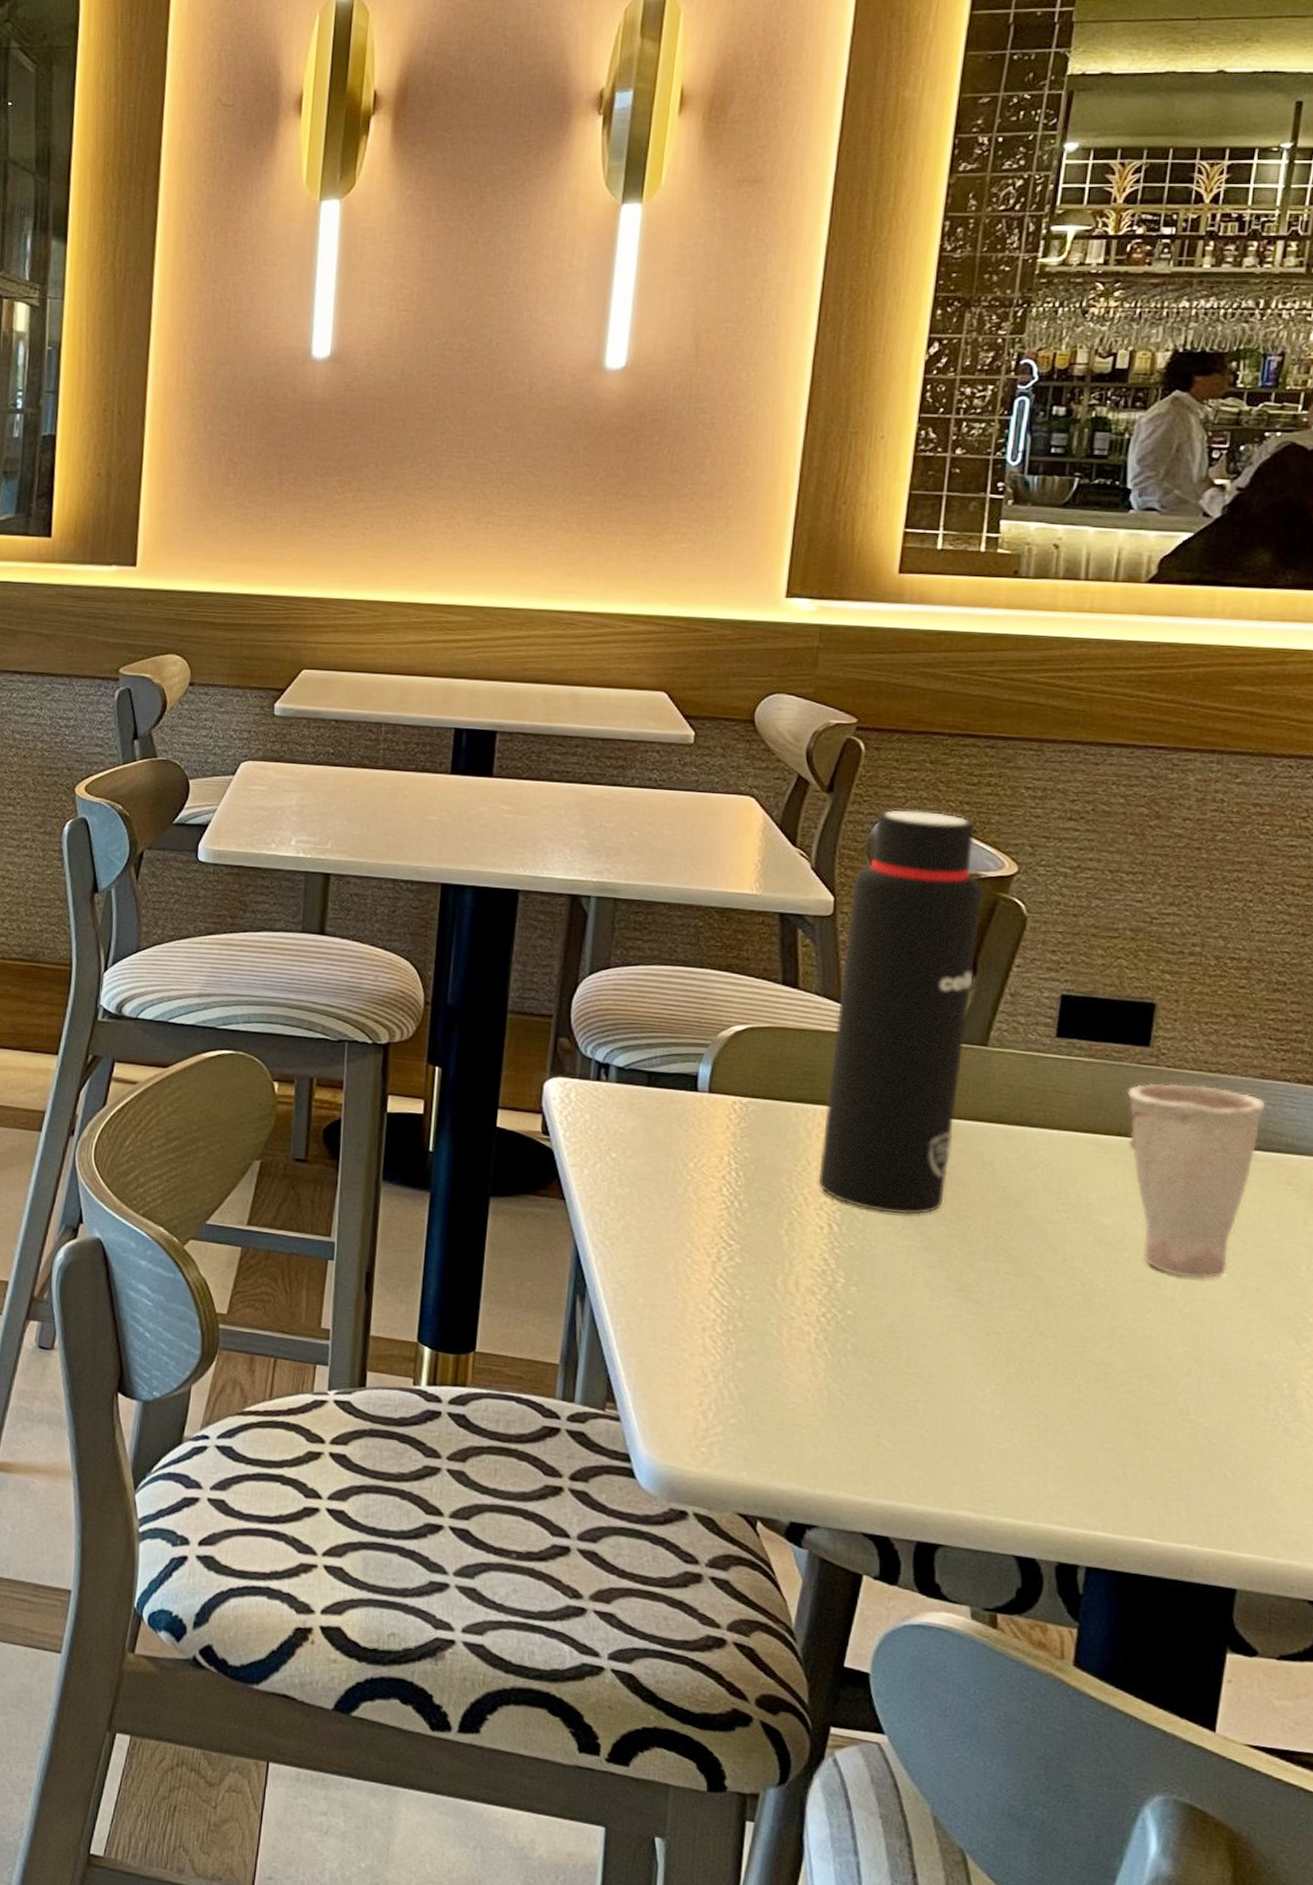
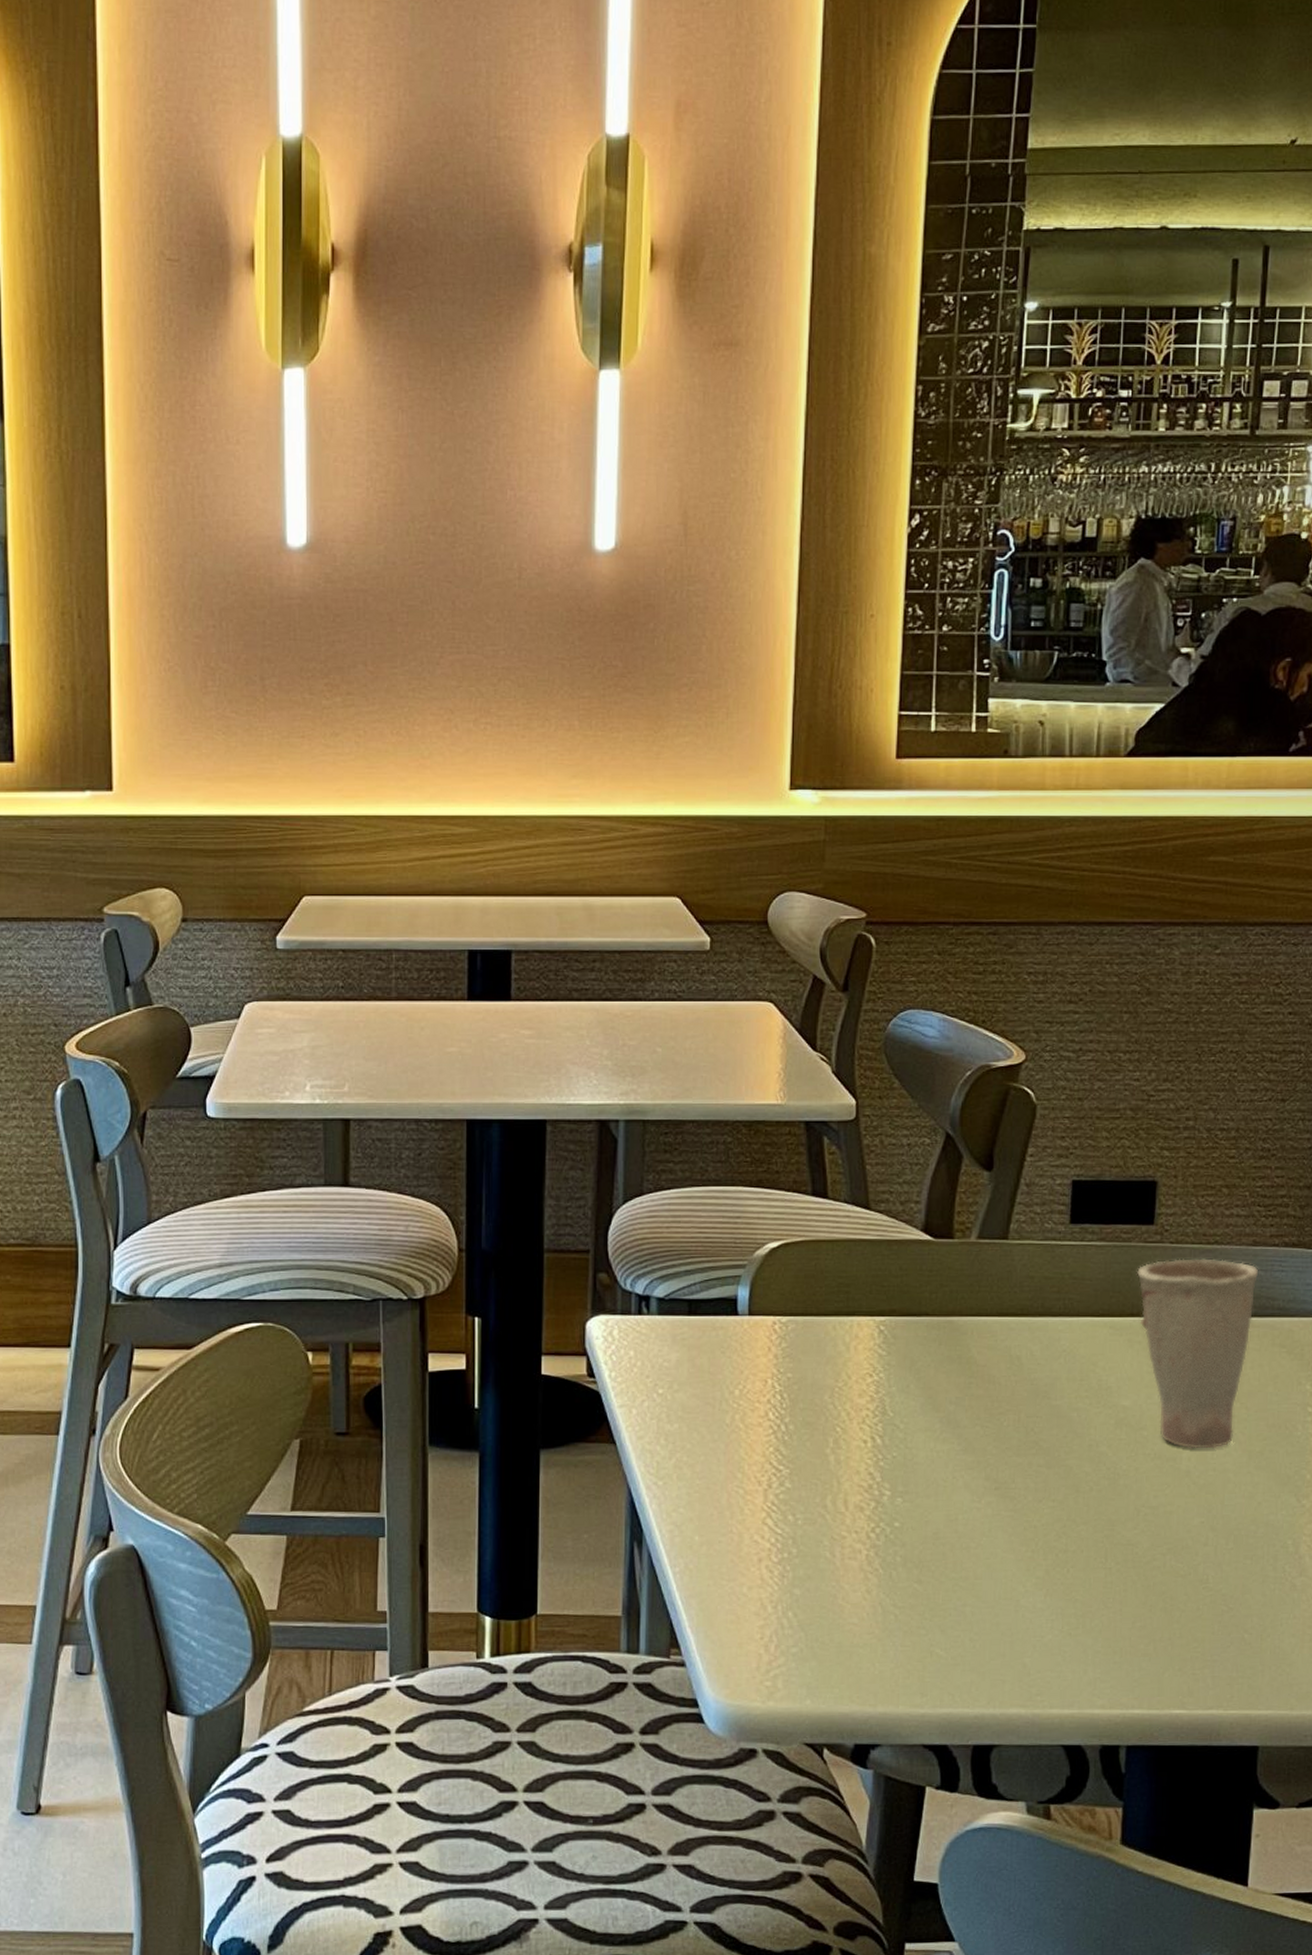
water bottle: present [817,809,984,1215] -> none [859,1005,995,1419]

